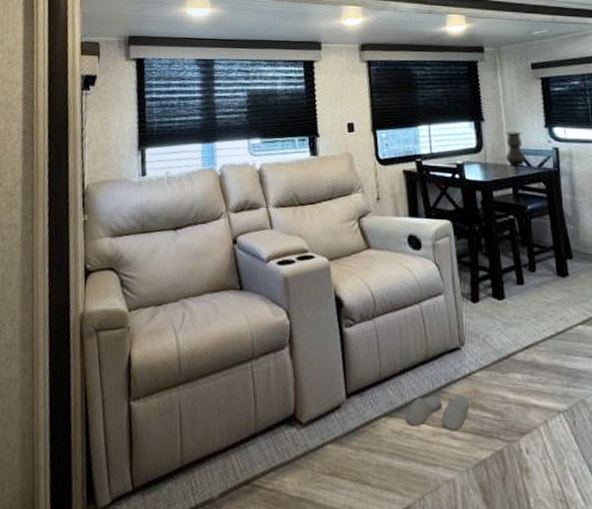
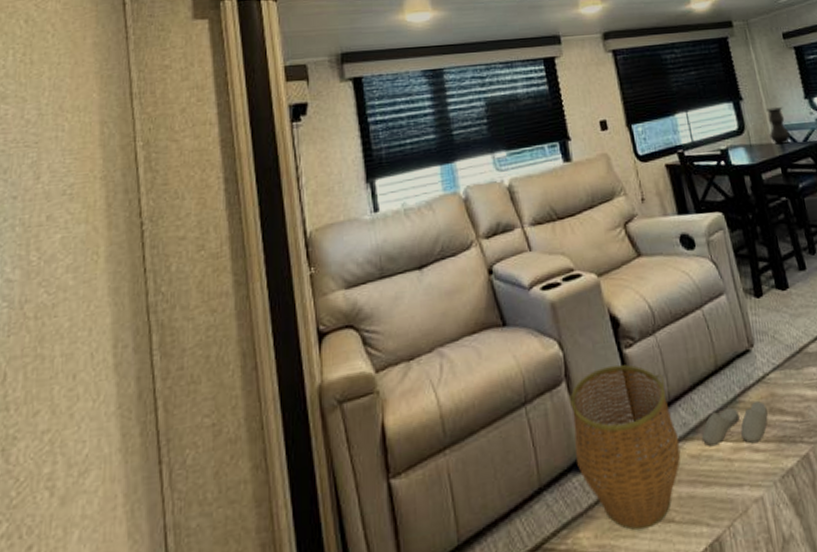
basket: none [289,340,384,486] -> present [568,364,681,530]

